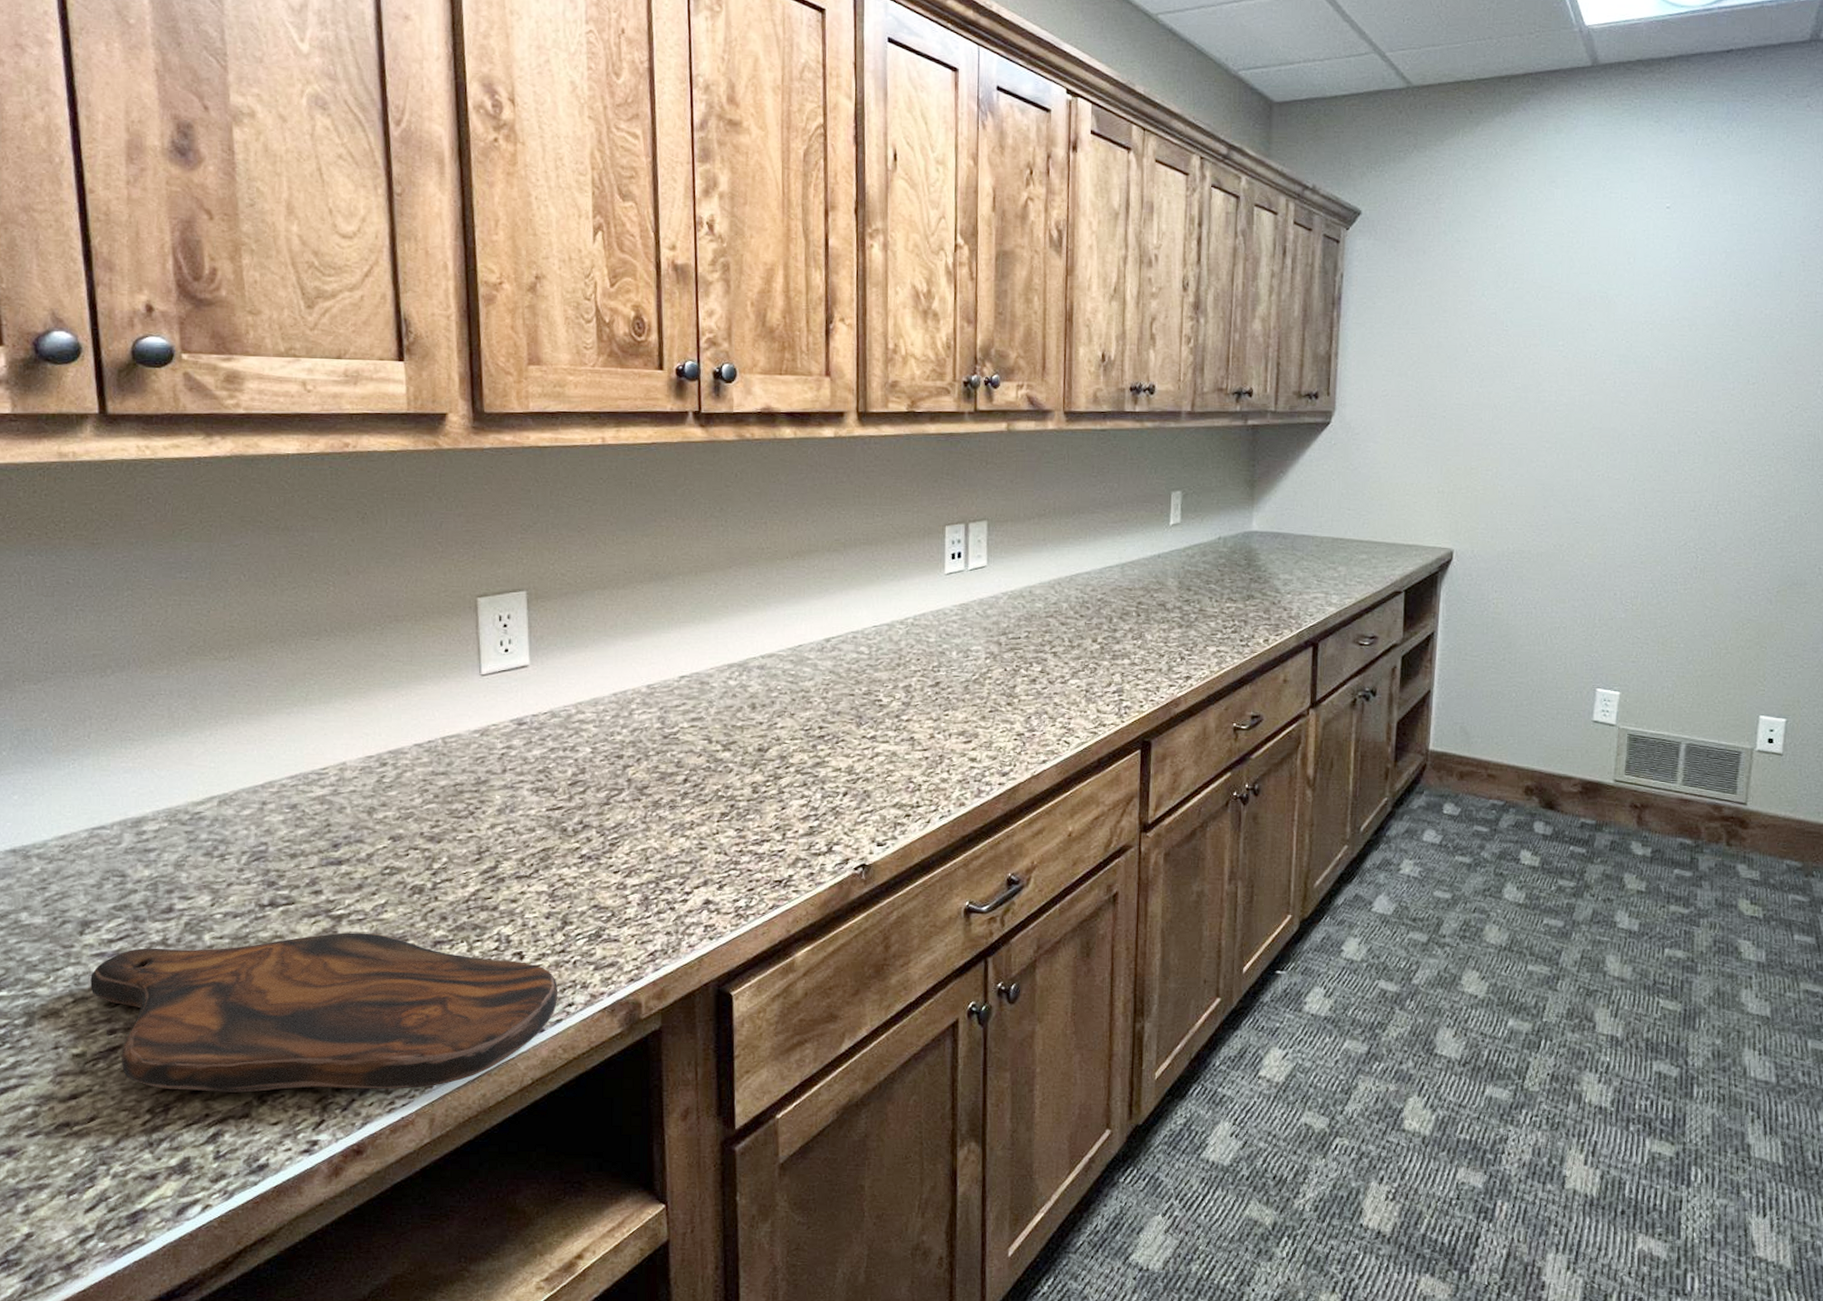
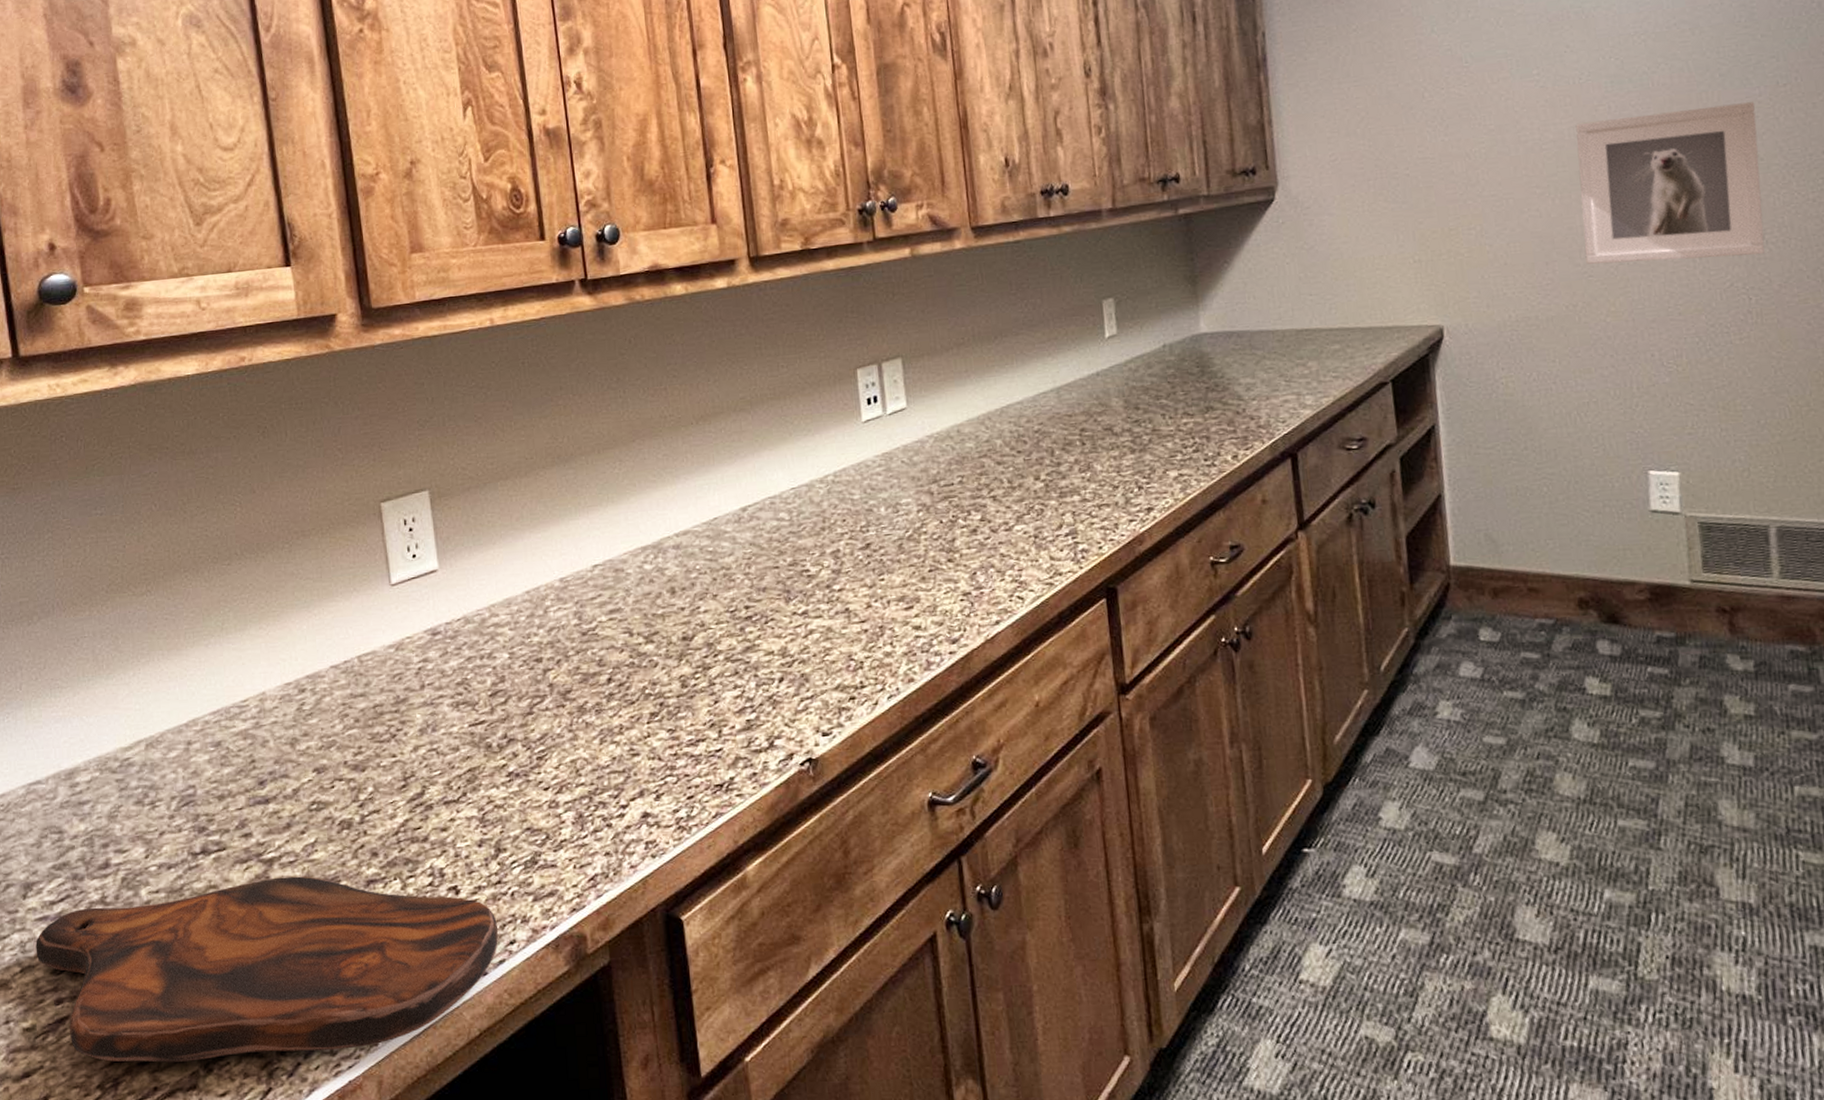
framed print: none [1576,392,1729,522] -> present [1575,102,1765,265]

